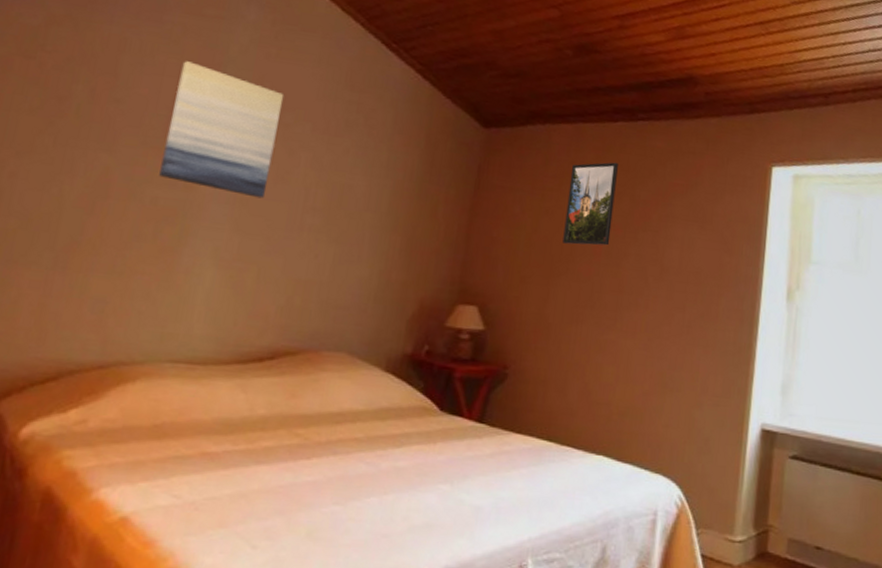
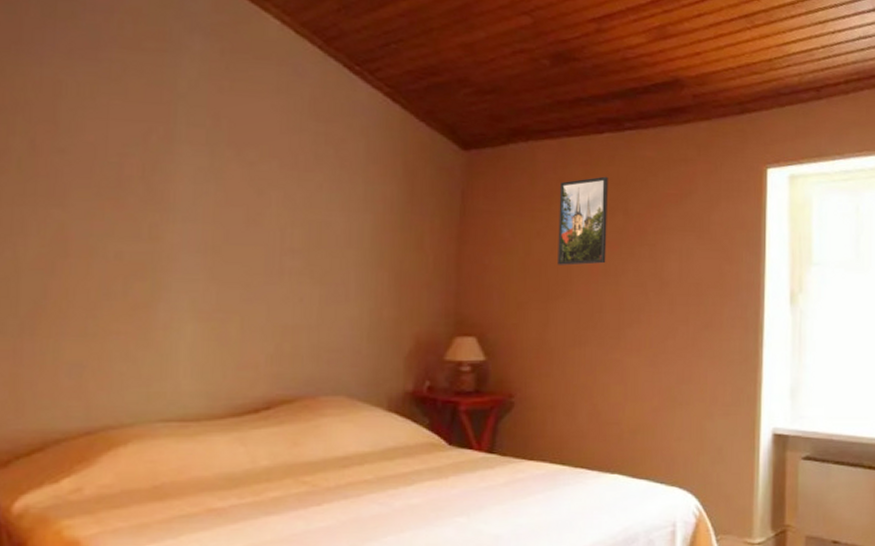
wall art: present [159,61,285,199] -> none [120,101,245,244]

